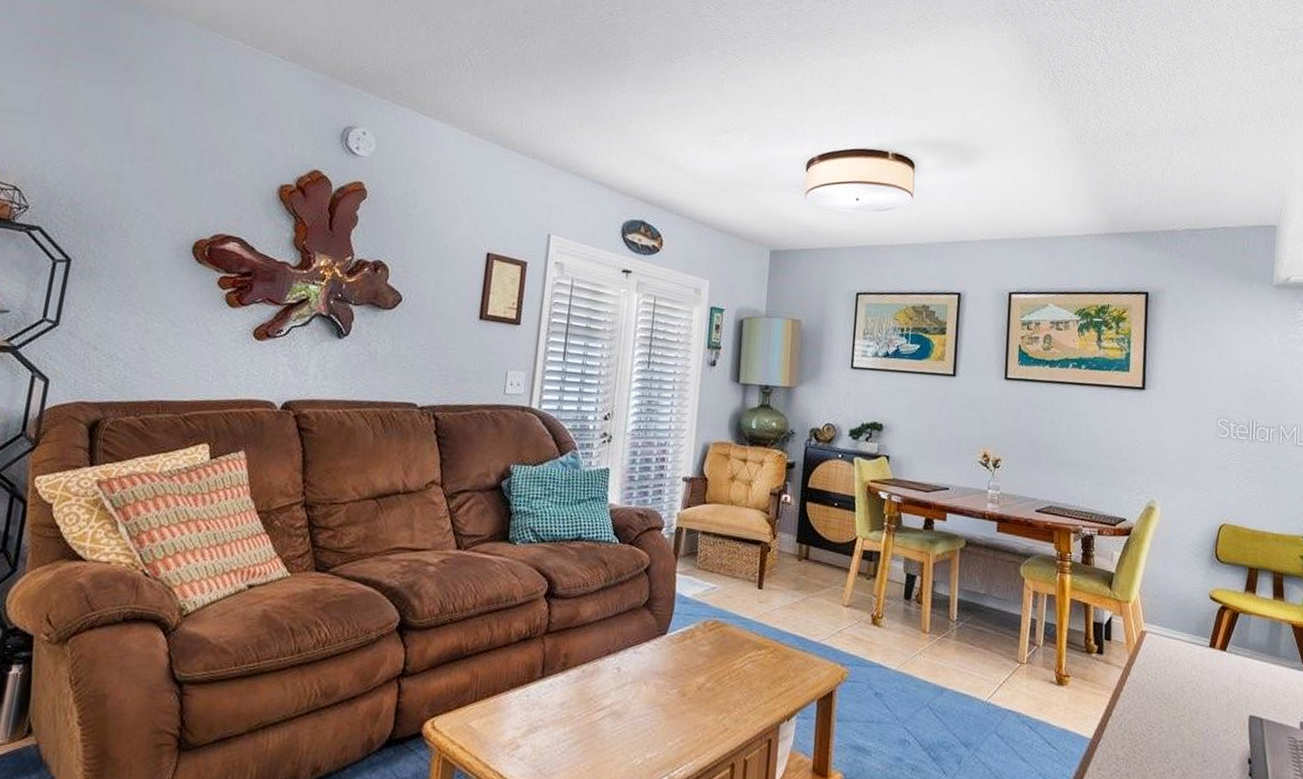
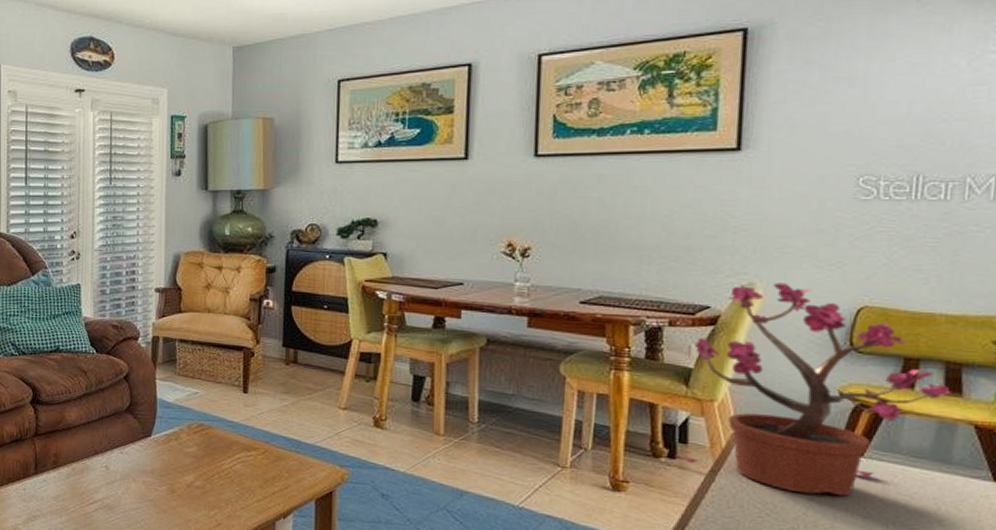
potted plant: none [1102,501,1277,686] -> present [674,282,951,497]

